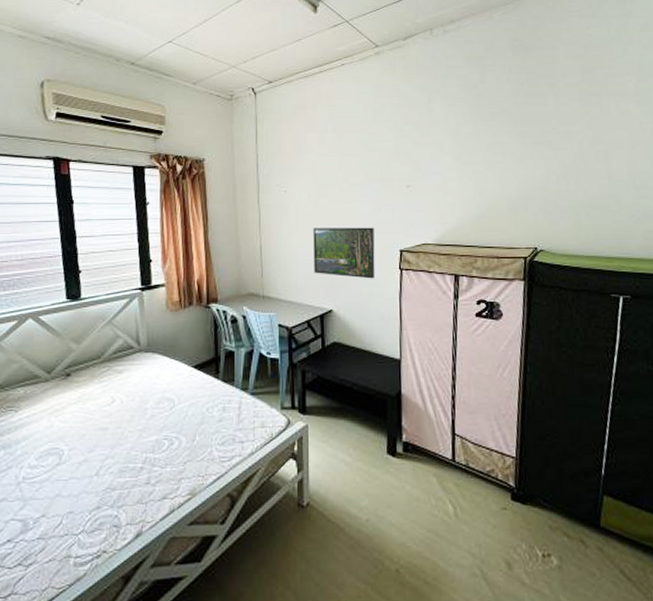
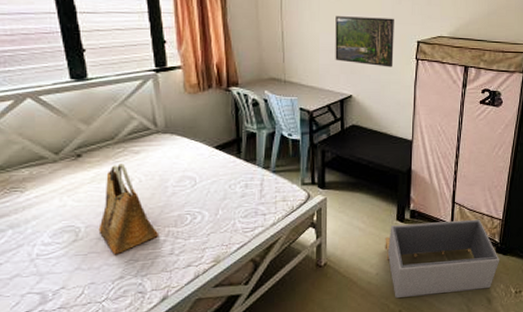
grocery bag: none [80,383,136,482] -> present [98,163,158,255]
storage bin: none [375,456,519,552] -> present [385,219,500,298]

